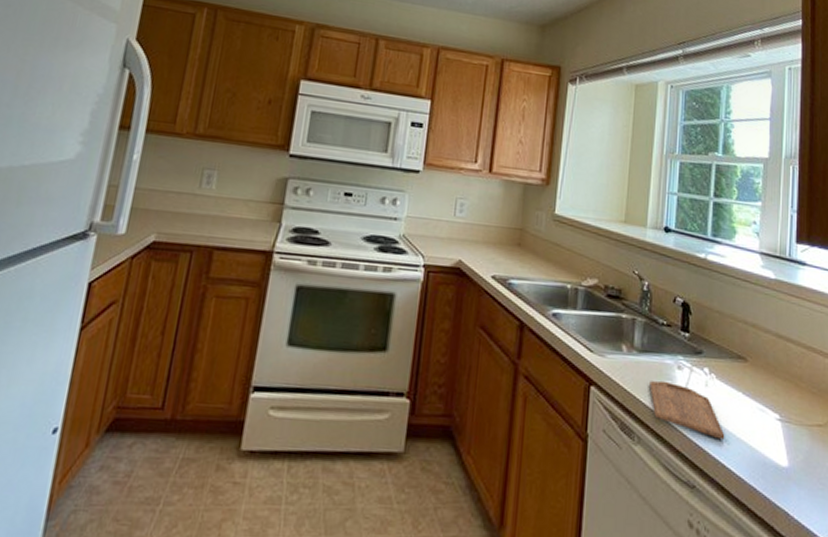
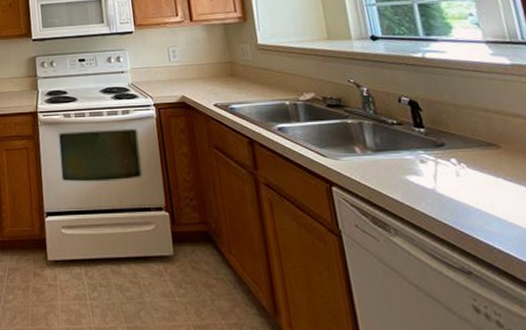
cutting board: present [649,380,725,440] -> none [393,175,494,226]

